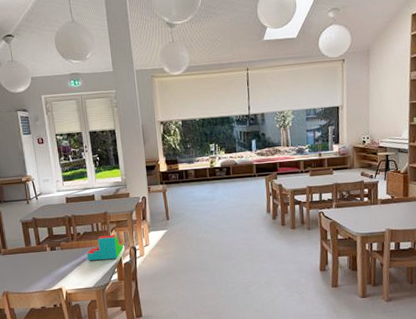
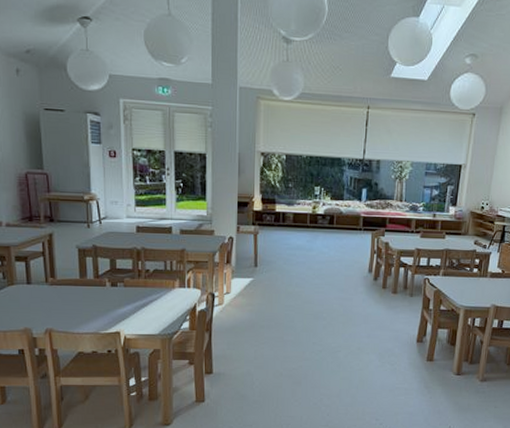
toy blocks: present [87,235,124,261] -> none [155,276,201,305]

